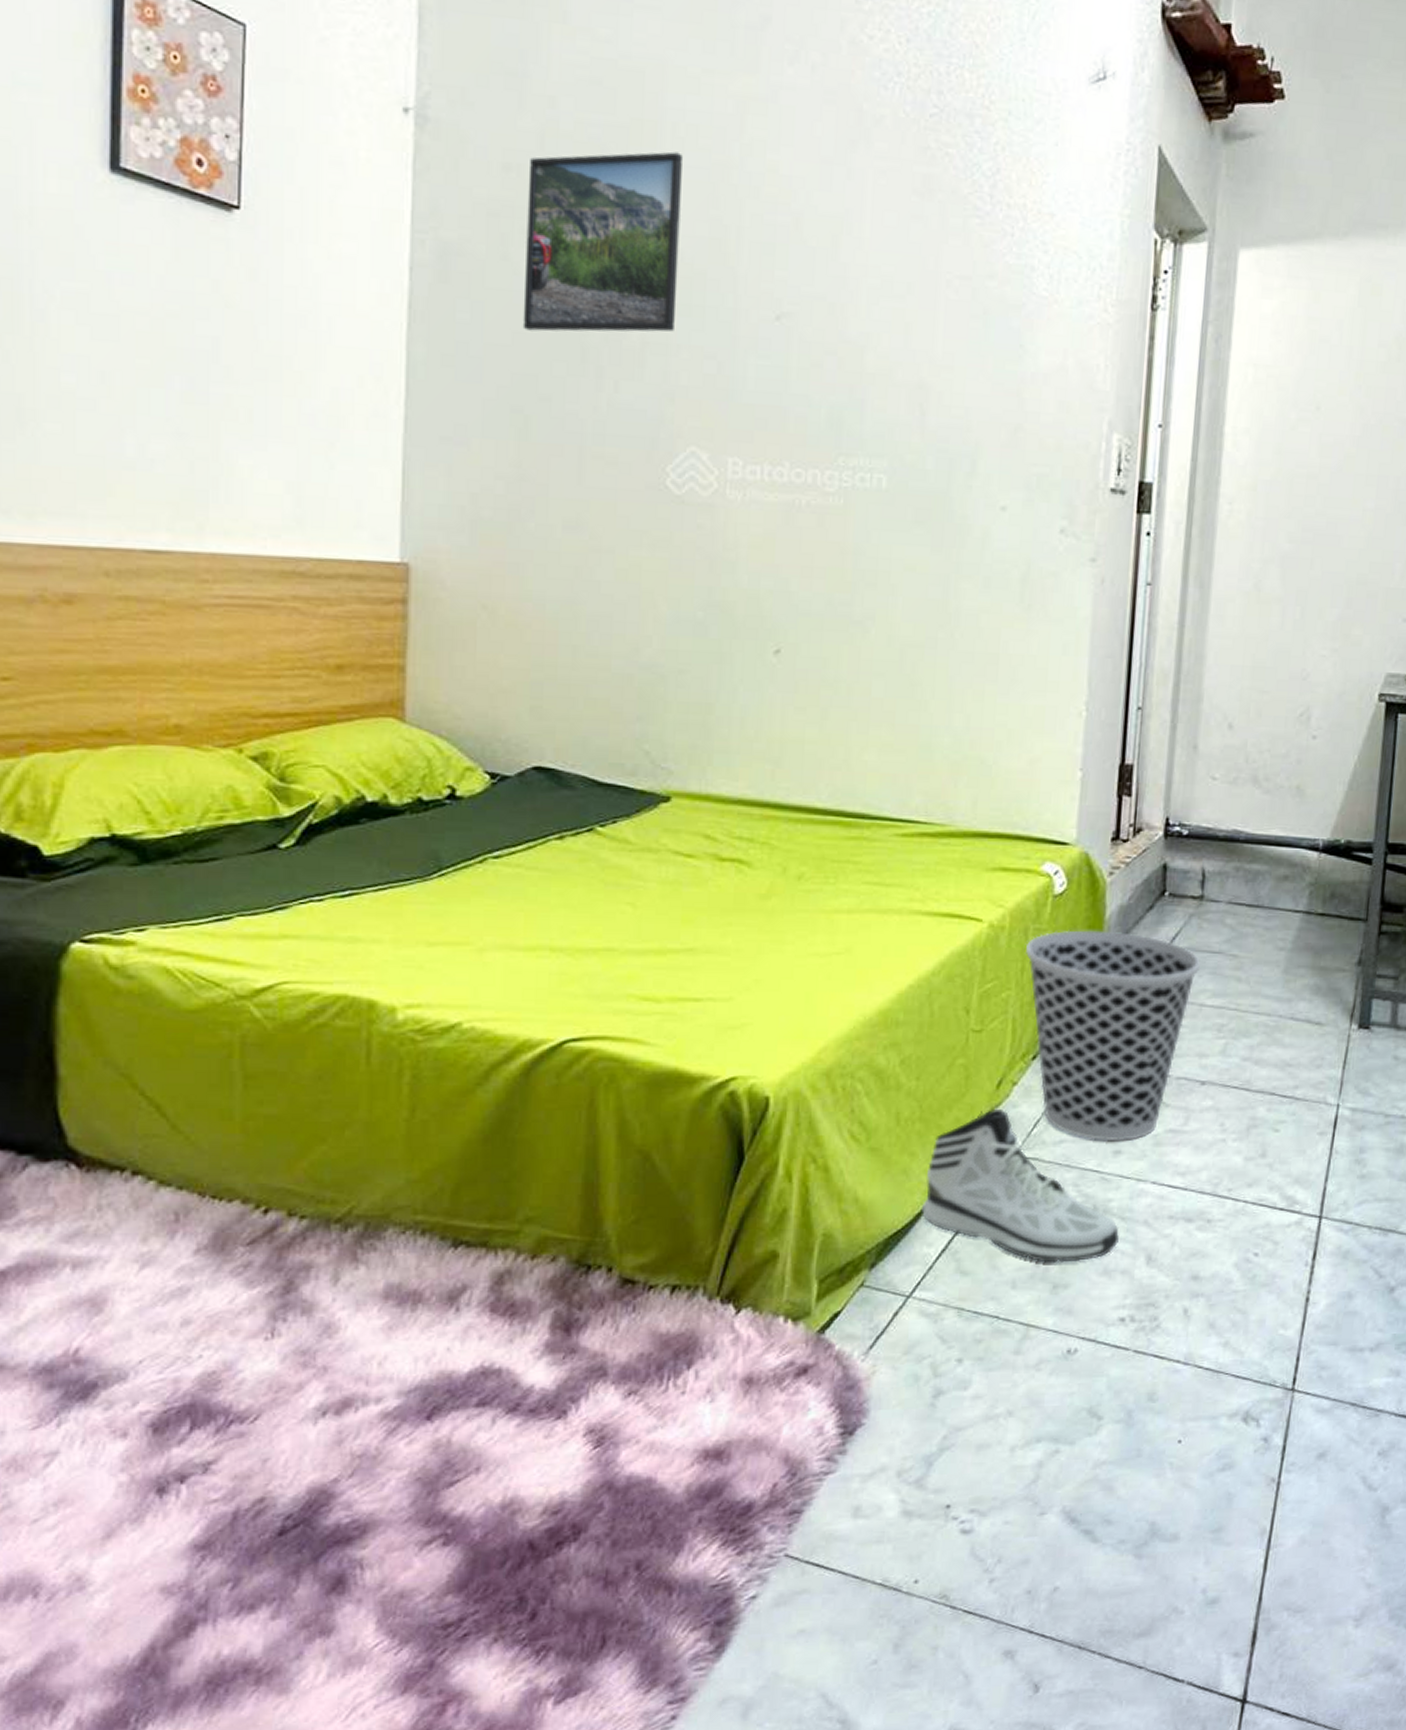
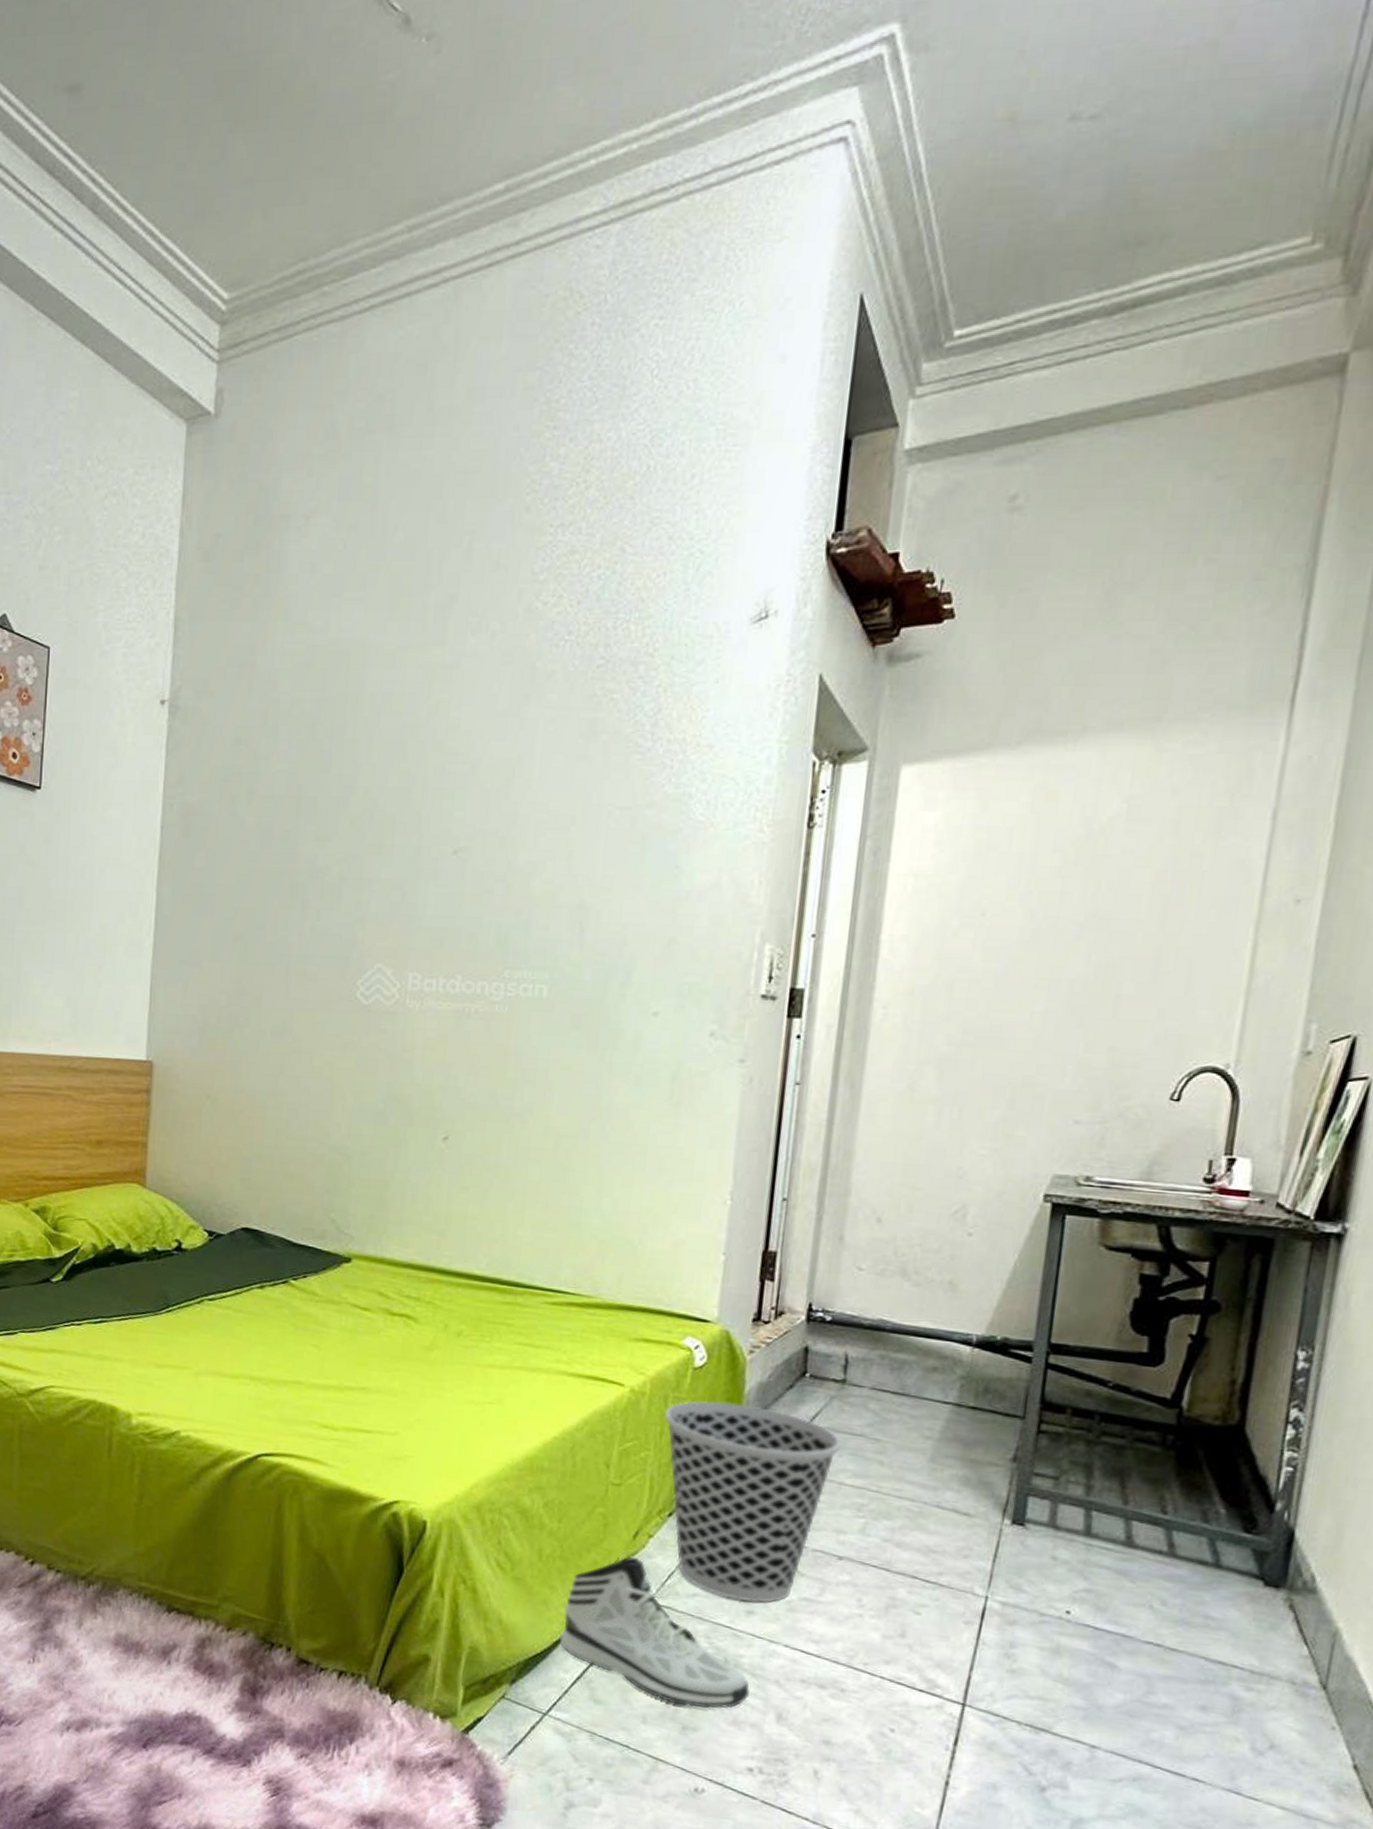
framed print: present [522,151,682,332] -> none [245,717,379,873]

